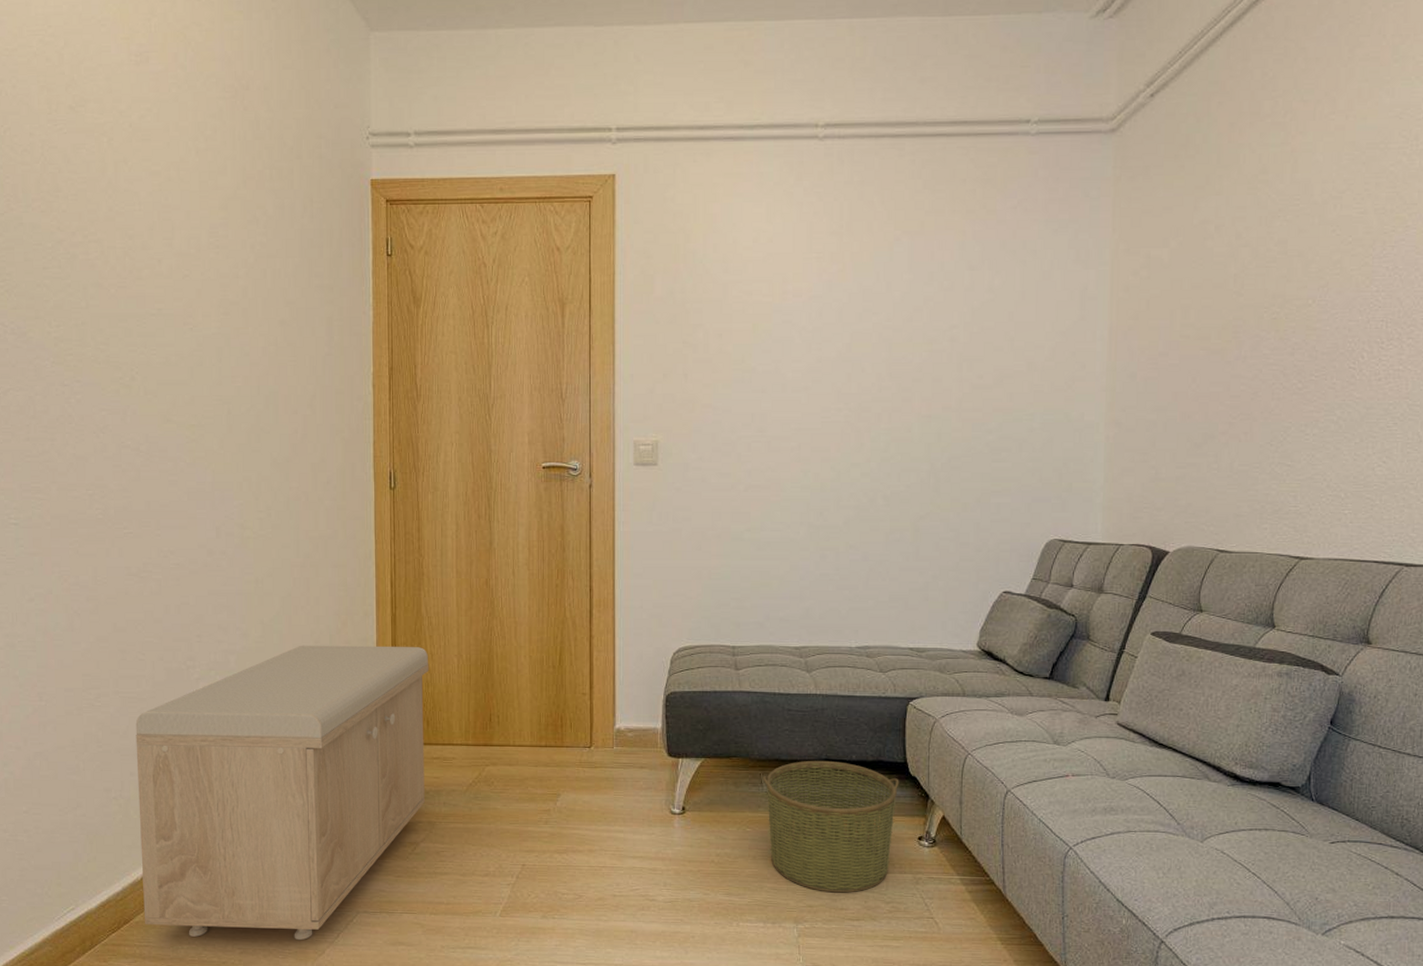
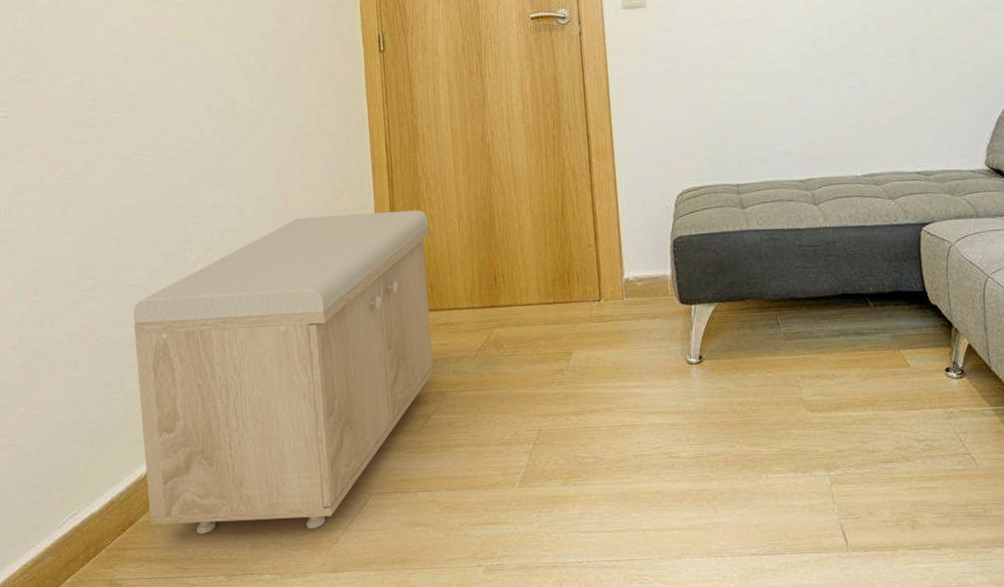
basket: present [762,760,899,893] -> none [779,295,920,435]

